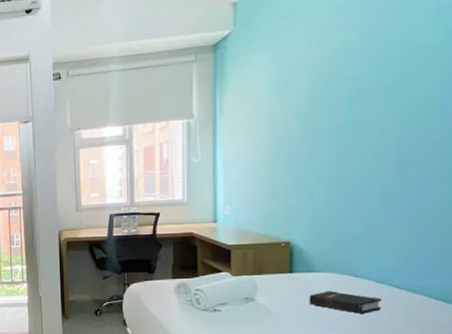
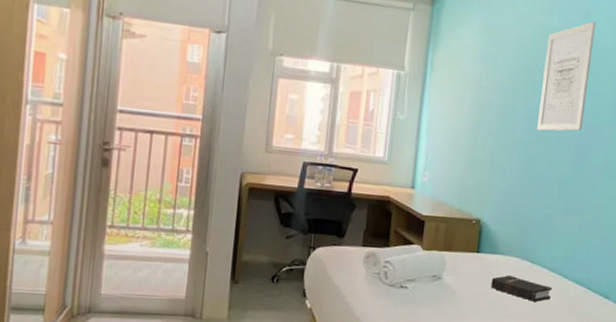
wall art: none [346,20,409,147] -> present [537,21,596,131]

